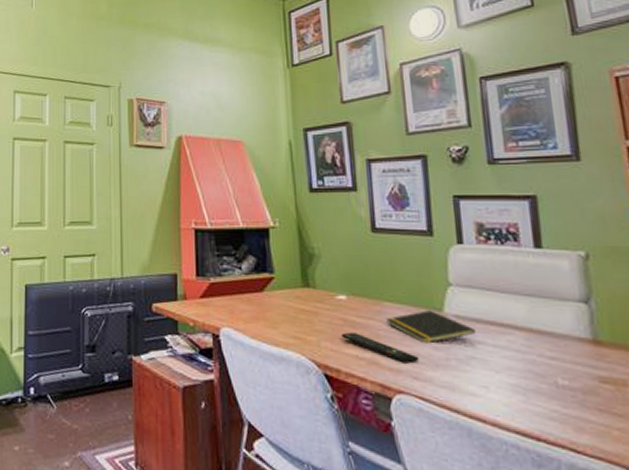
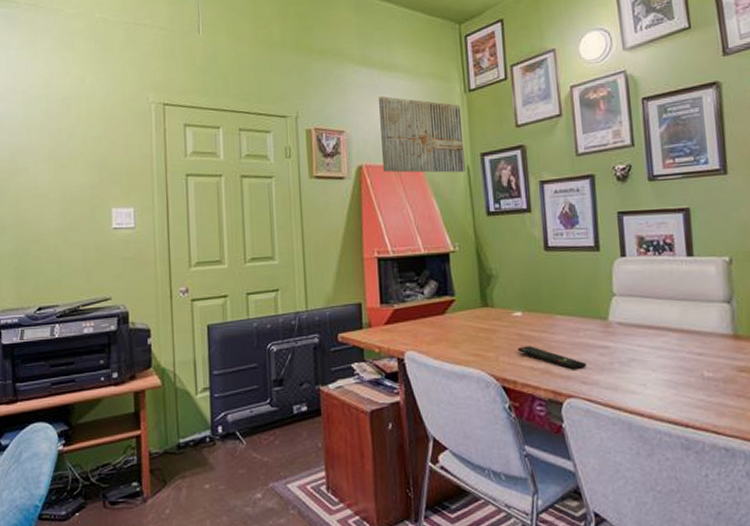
wall art: none [200,68,287,148] -> present [379,95,466,173]
notepad: present [386,310,475,344] -> none [558,320,635,351]

